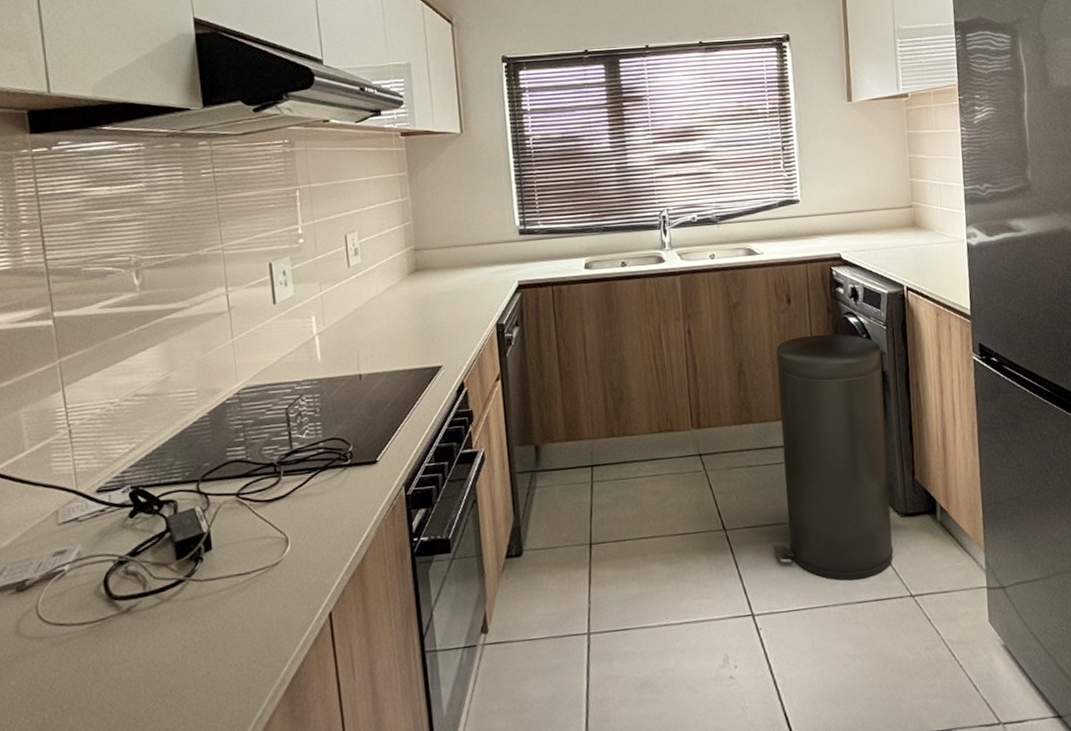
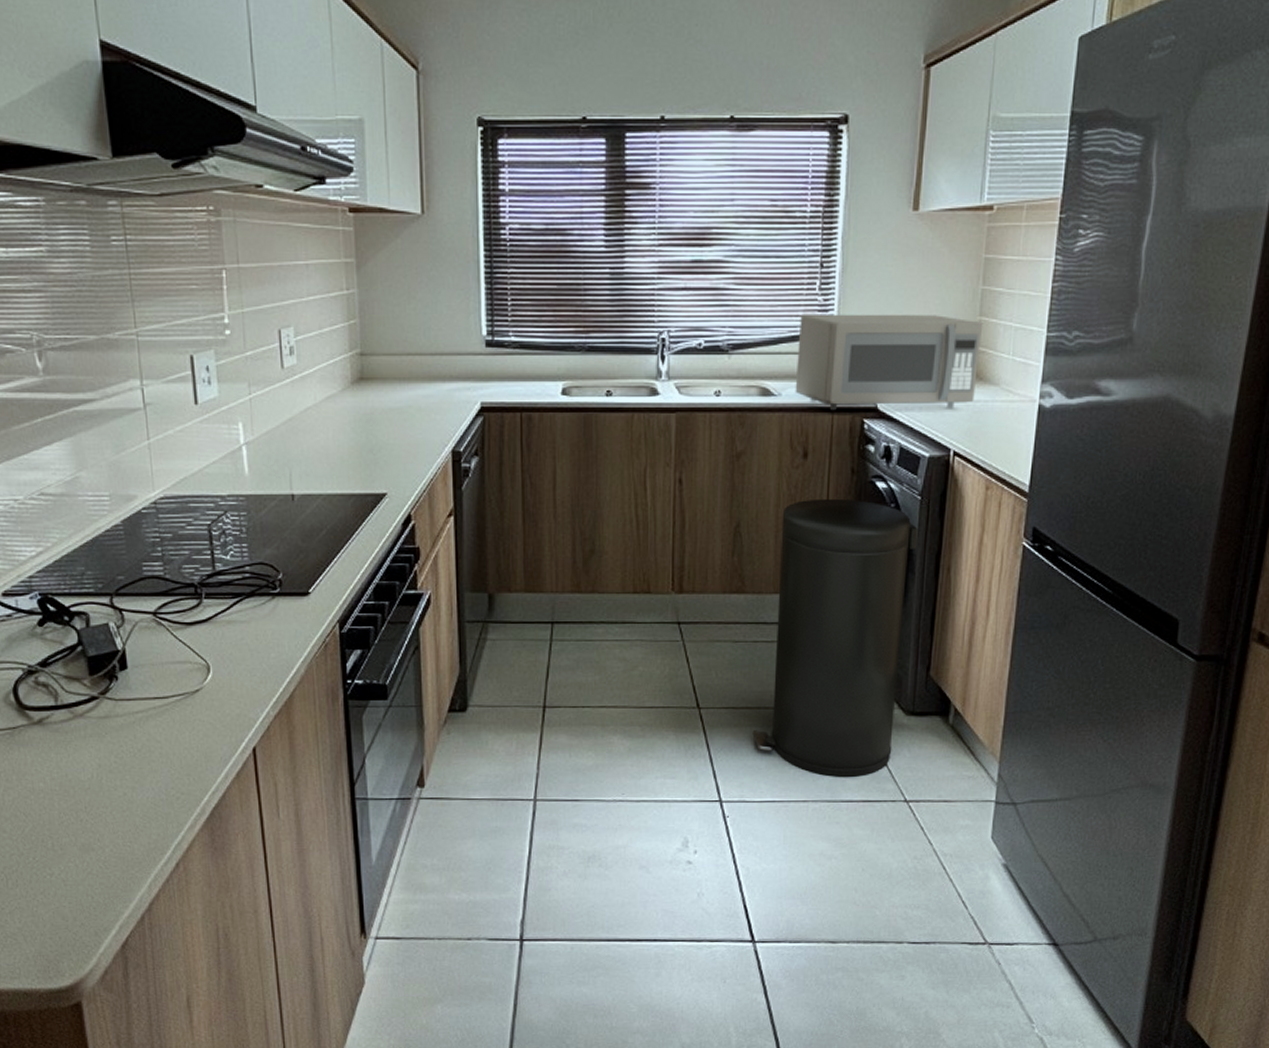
microwave: none [771,180,917,263] -> present [795,314,984,411]

